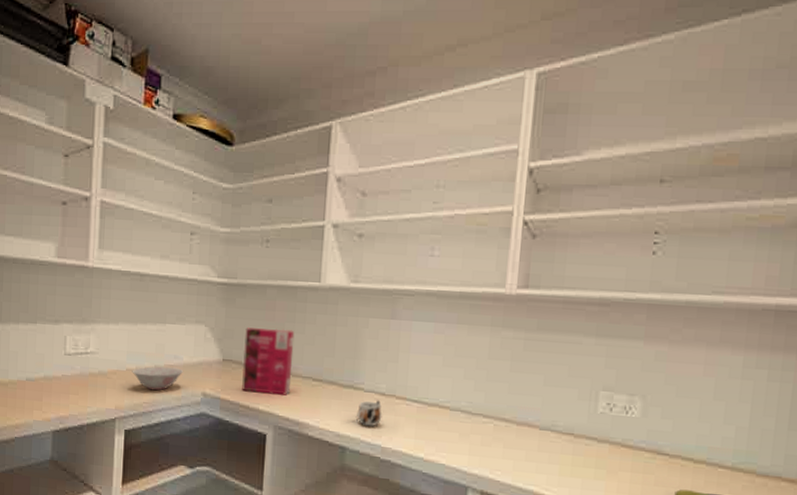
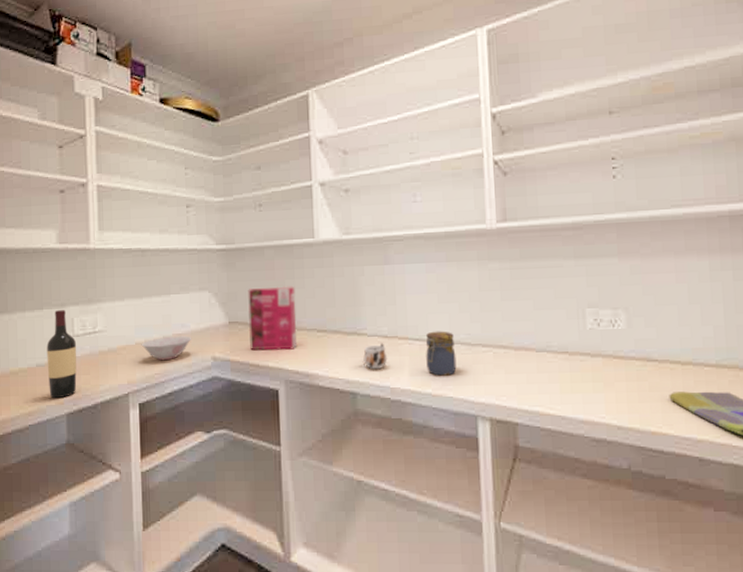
wine bottle: none [37,326,68,415] -> present [46,310,77,399]
jar: none [422,394,455,443] -> present [425,331,457,376]

